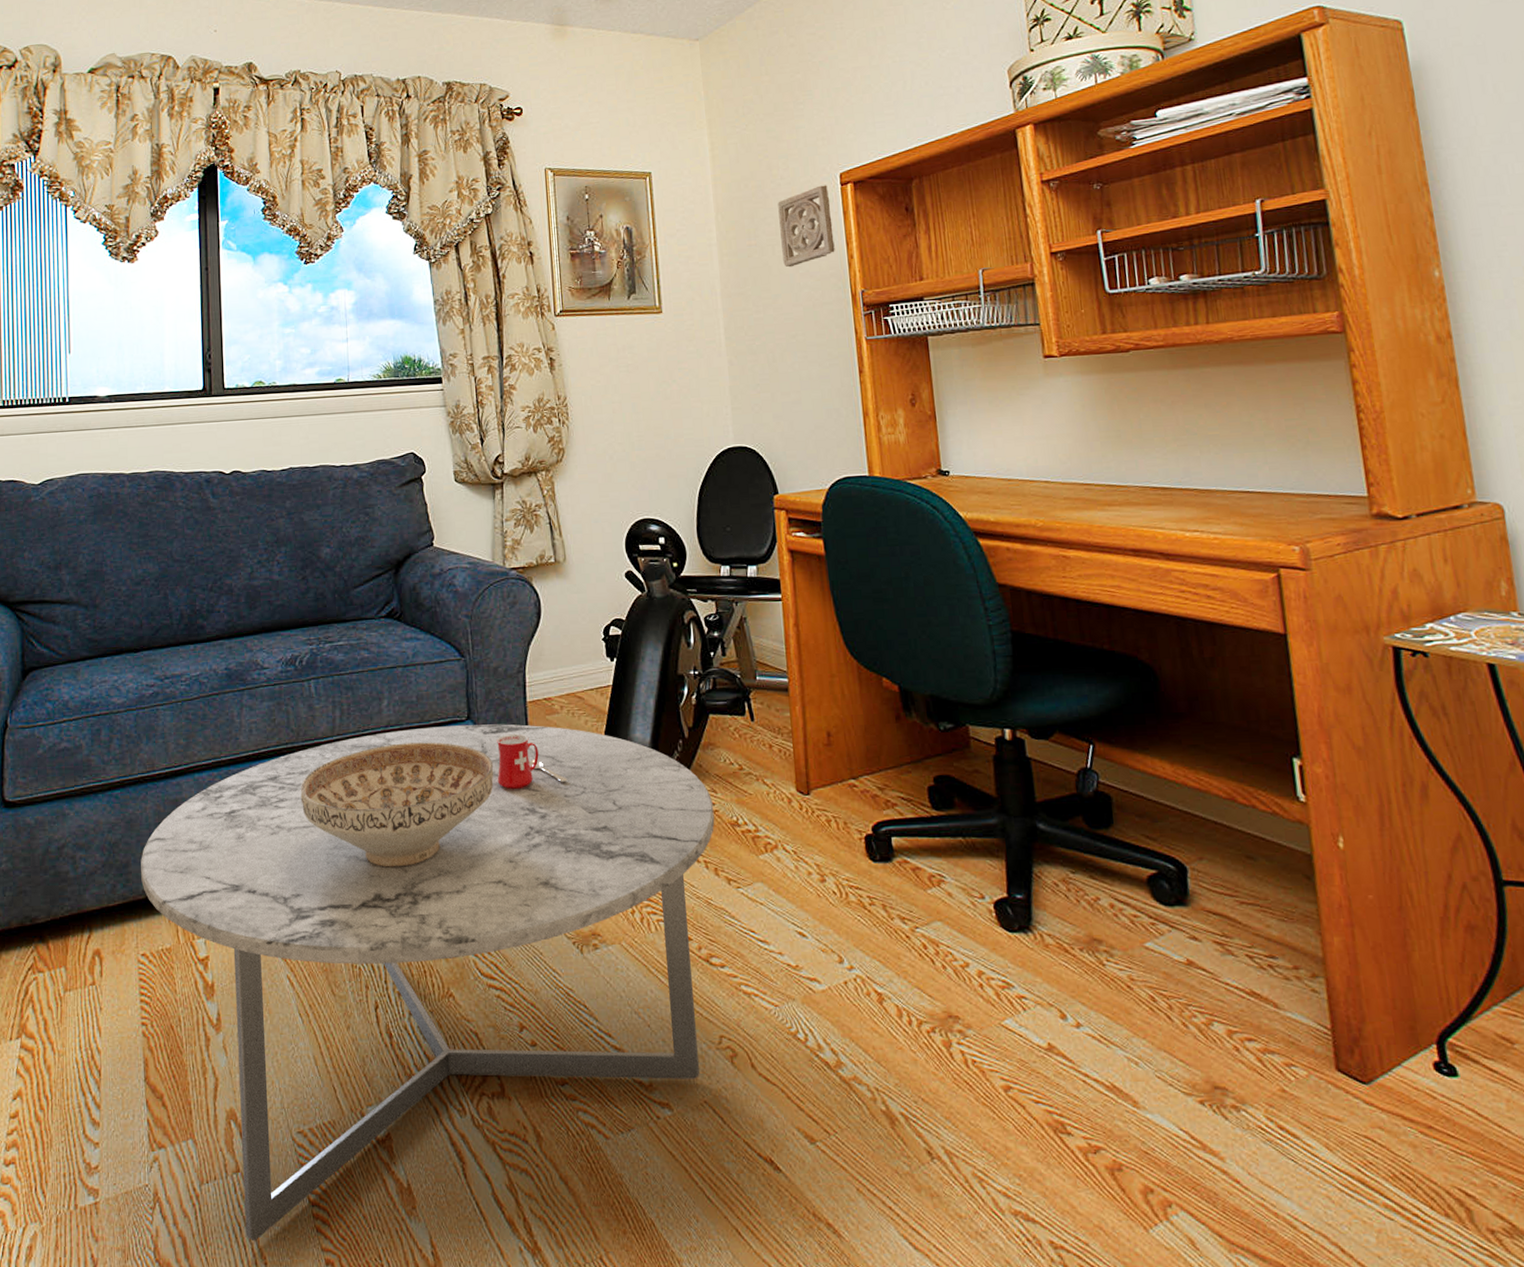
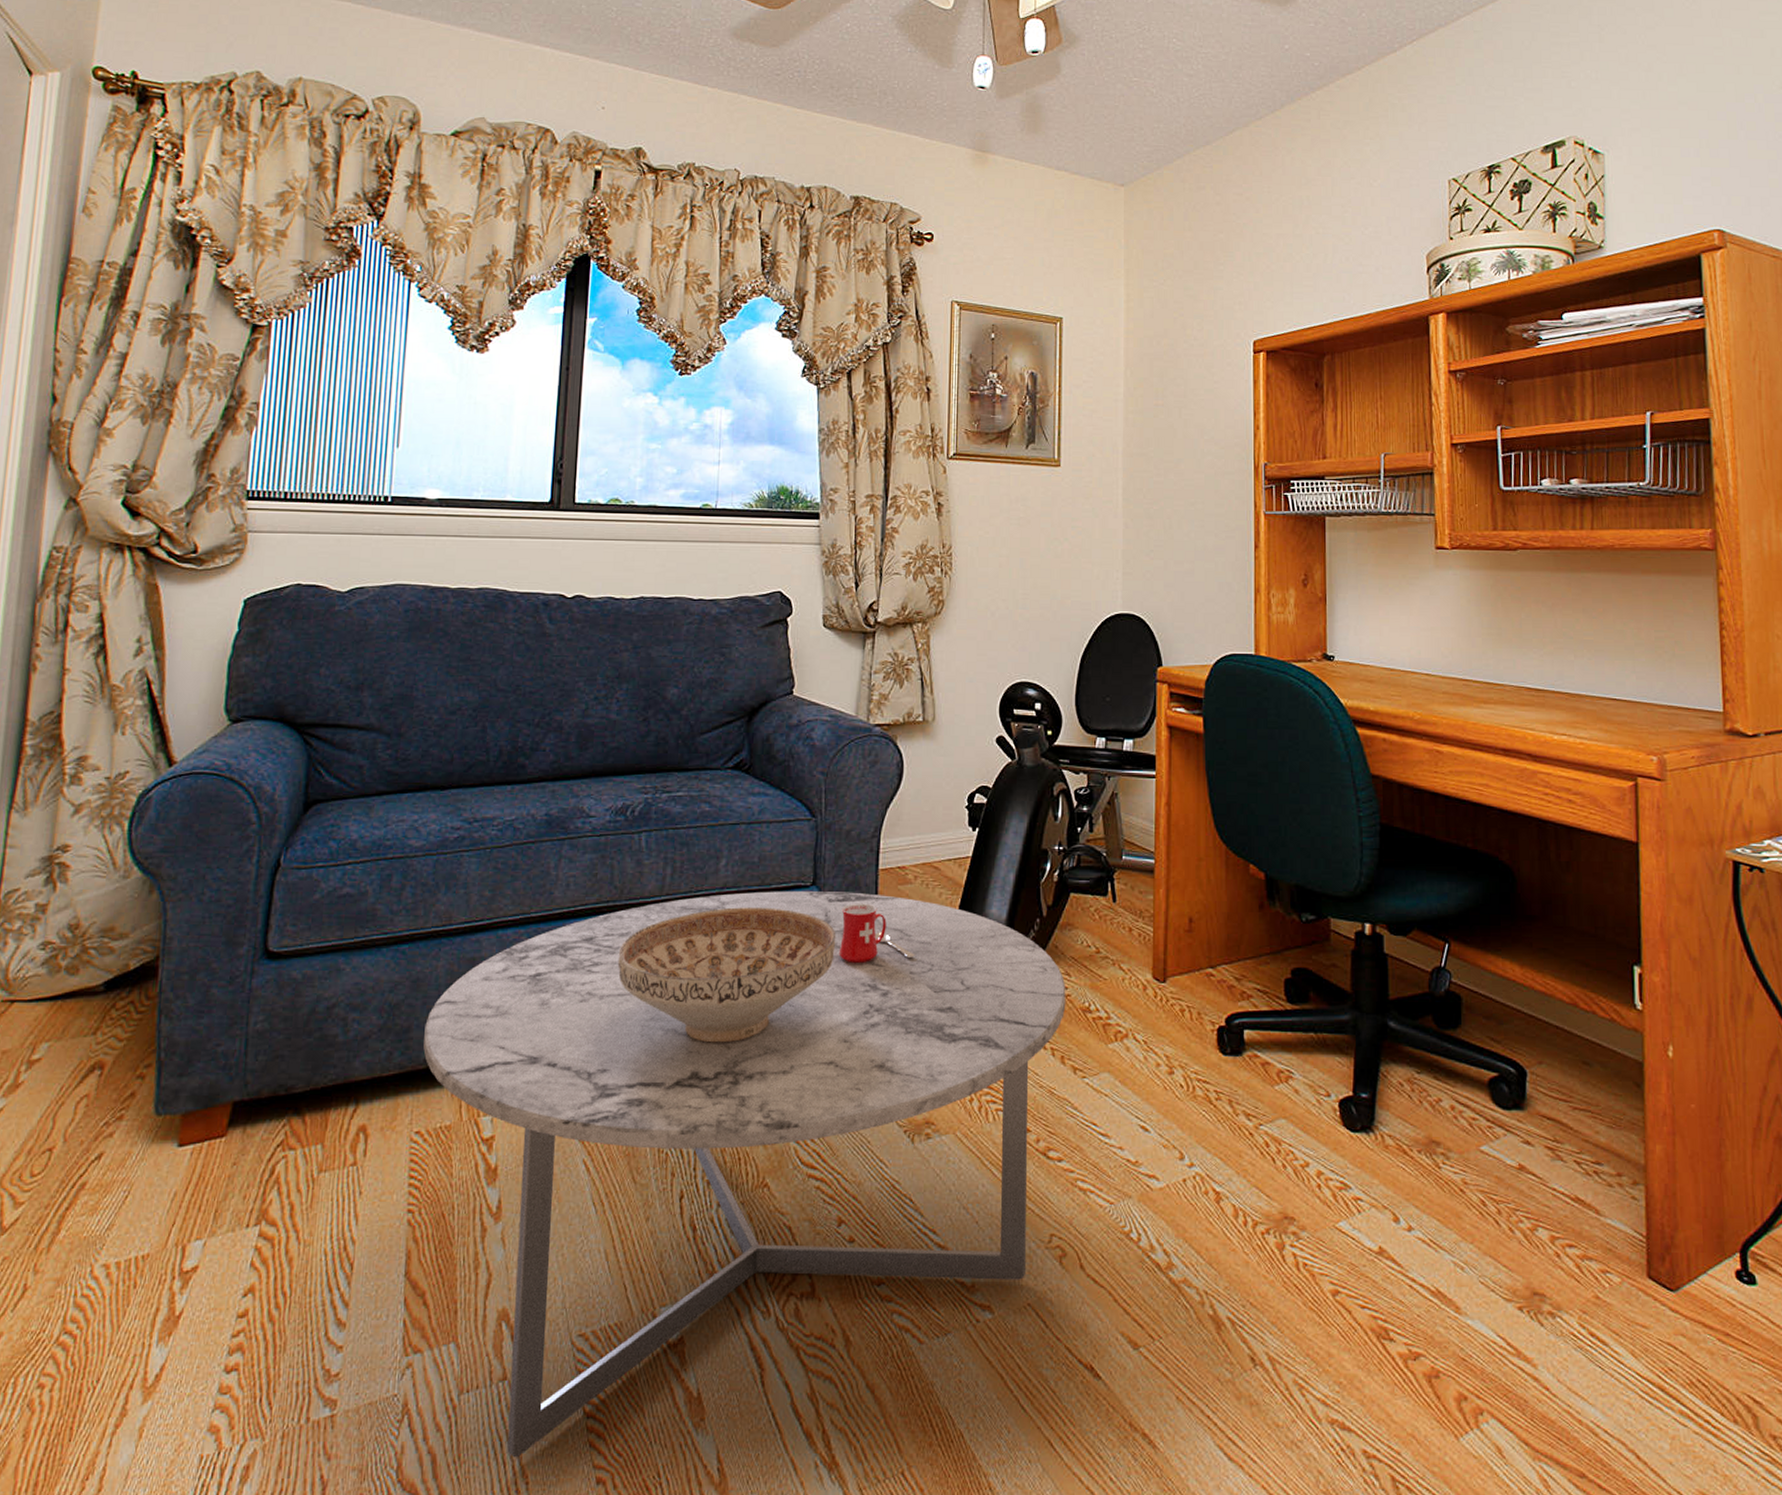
wall ornament: present [778,185,835,268] -> none [1189,351,1242,432]

